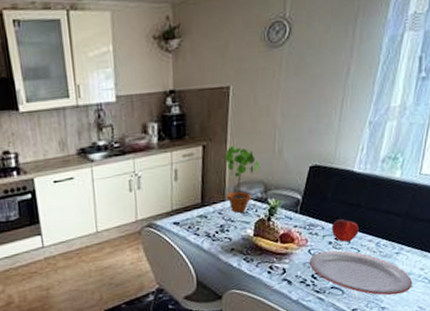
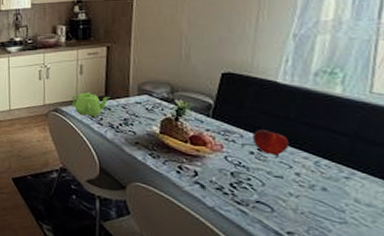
teapot: none [166,200,206,229] -> present [71,92,110,118]
potted plant: present [224,145,260,213] -> none [128,48,166,109]
plate: present [309,250,413,295] -> none [226,161,375,228]

